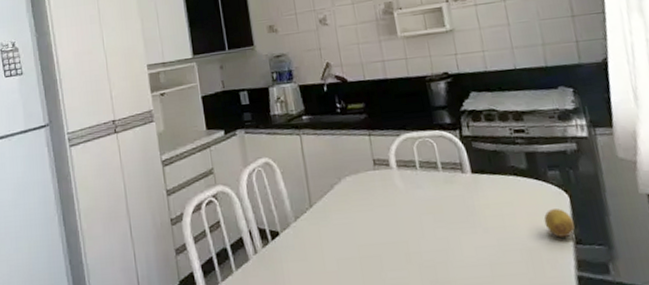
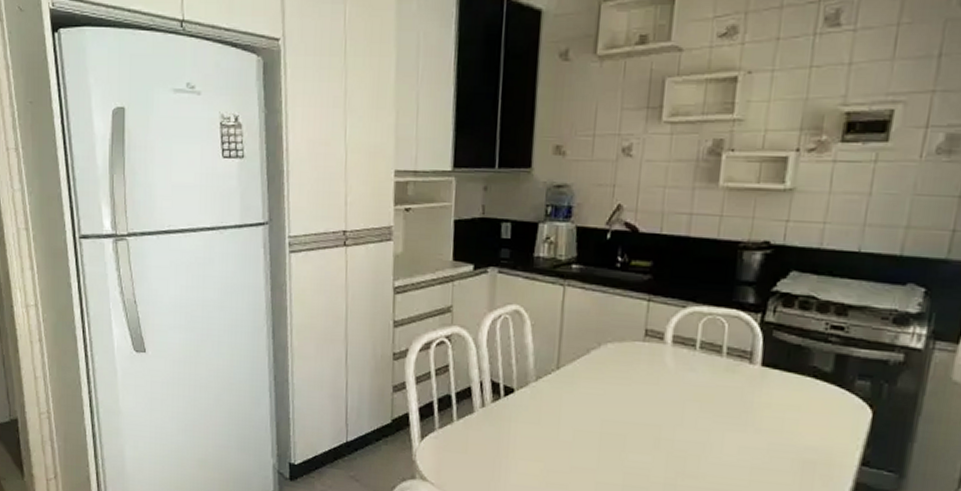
fruit: present [544,208,575,237] -> none [831,423,869,456]

